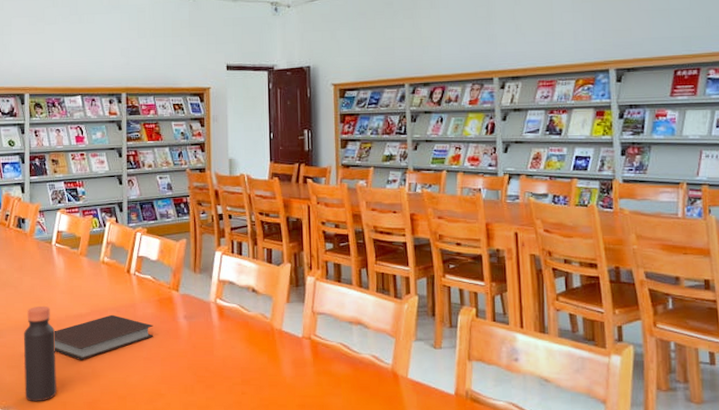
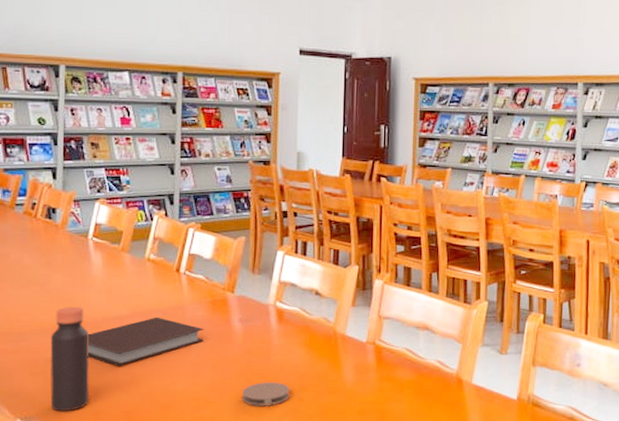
coaster: none [190,376,233,399] -> present [242,382,290,406]

